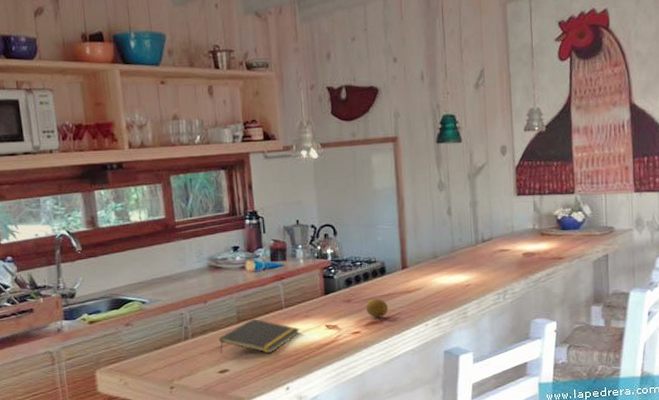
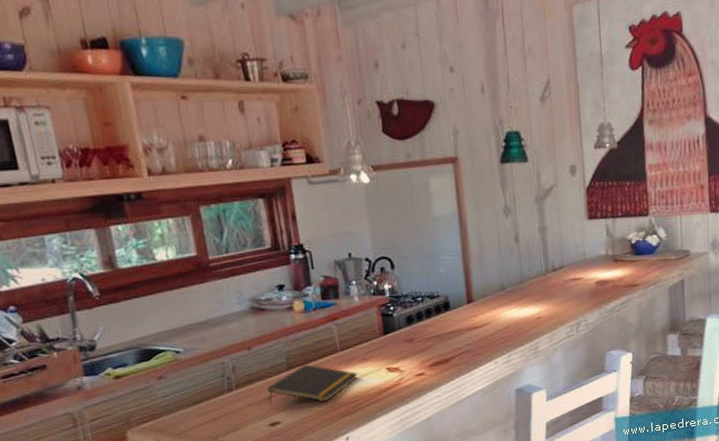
fruit: present [366,299,389,318] -> none [430,336,455,358]

